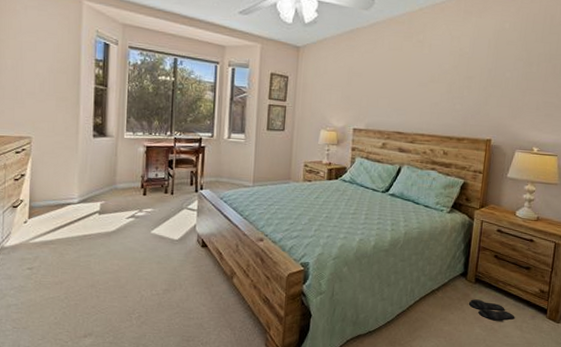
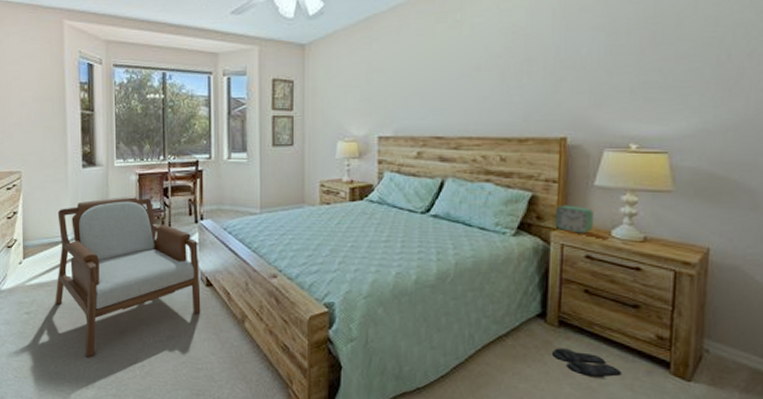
armchair: none [58,165,197,310] -> present [55,196,201,358]
alarm clock: none [478,190,505,213] -> present [555,205,593,234]

